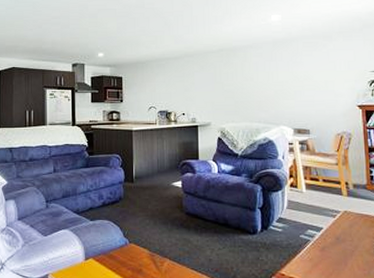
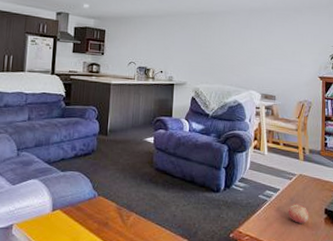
fruit: none [334,242,359,263] -> present [288,204,309,224]

